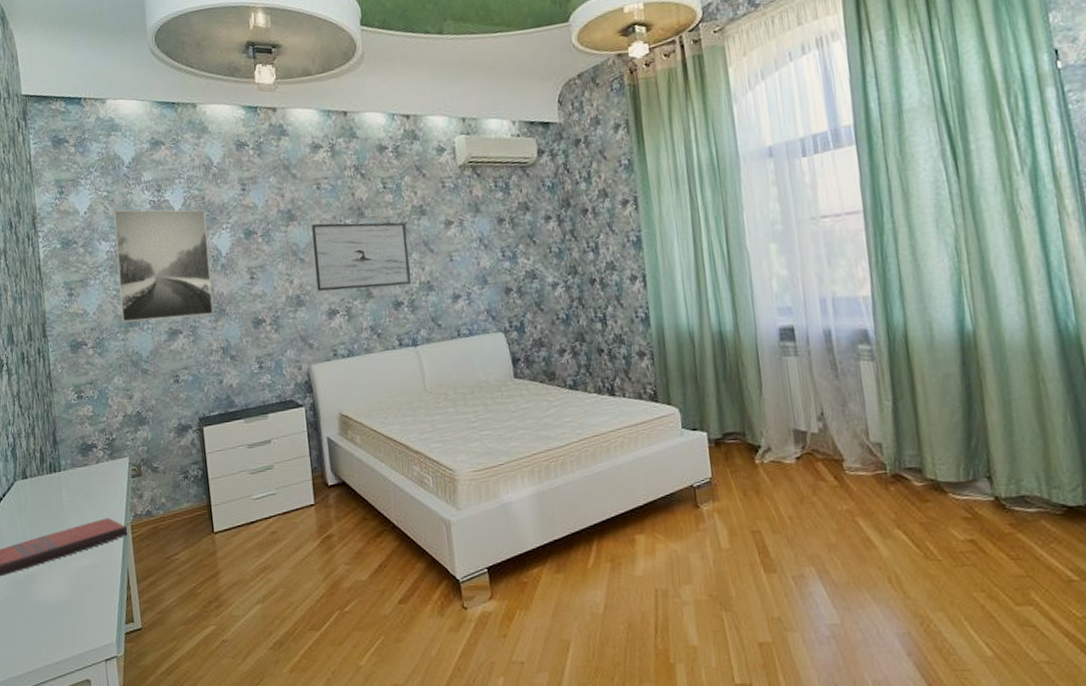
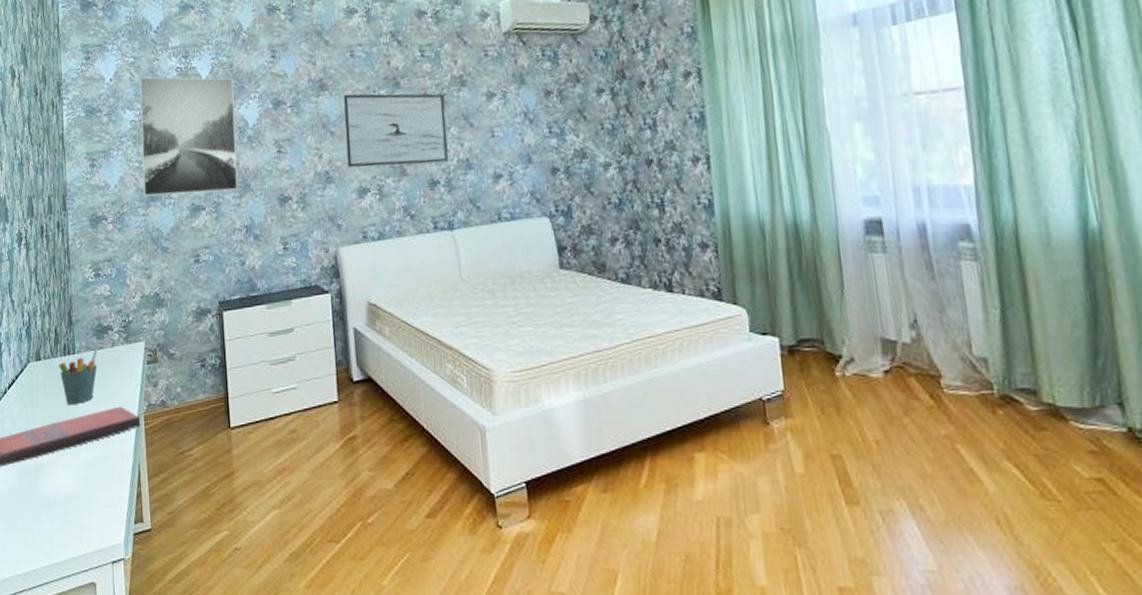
pen holder: none [45,465,84,518] -> present [58,348,98,404]

